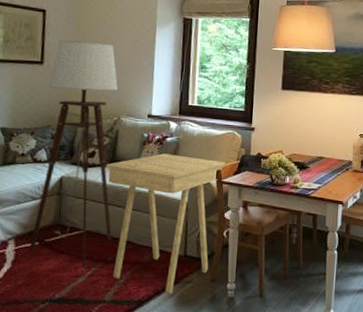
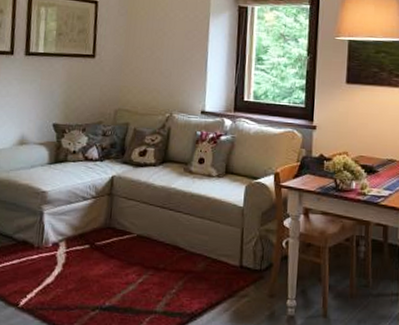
floor lamp: present [30,40,119,269] -> none [81,32,171,276]
side table: present [105,153,225,295] -> none [157,153,284,309]

